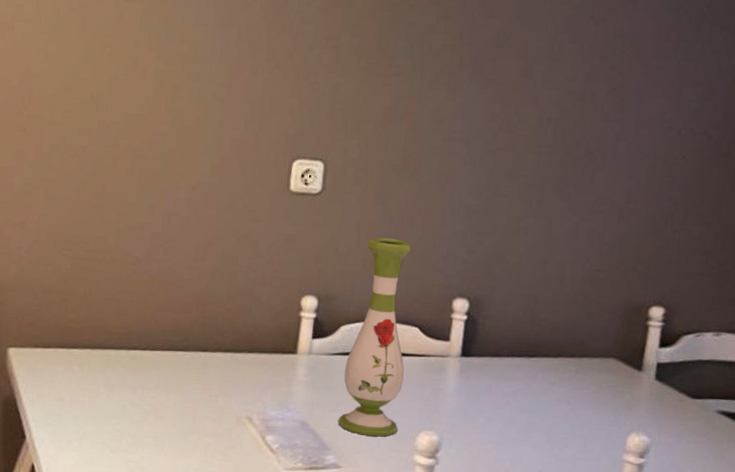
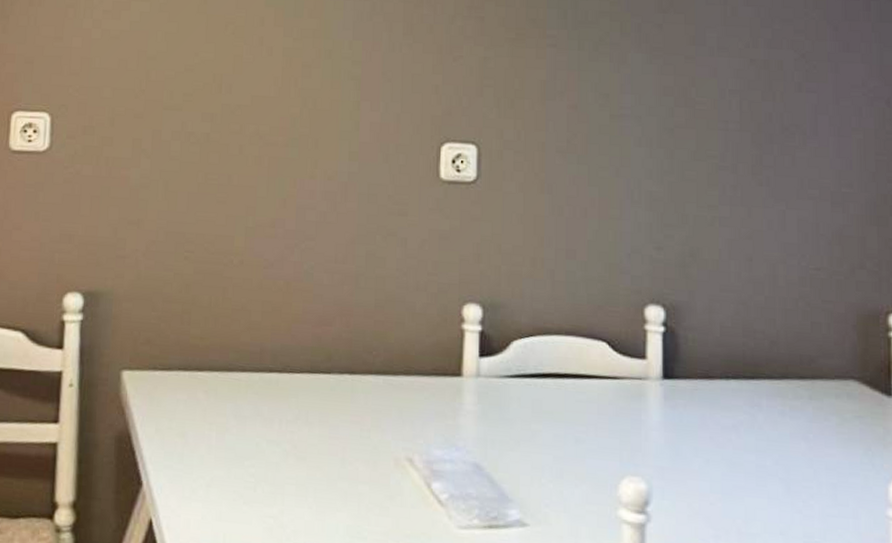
vase: present [337,237,412,437] -> none [518,231,595,485]

